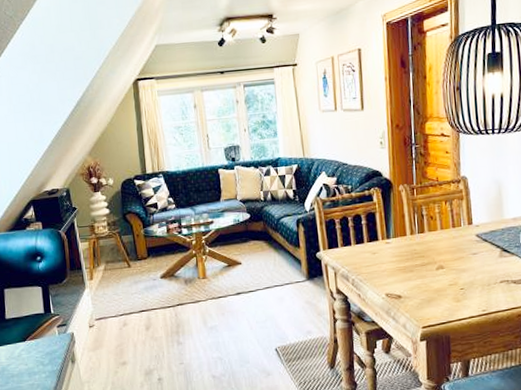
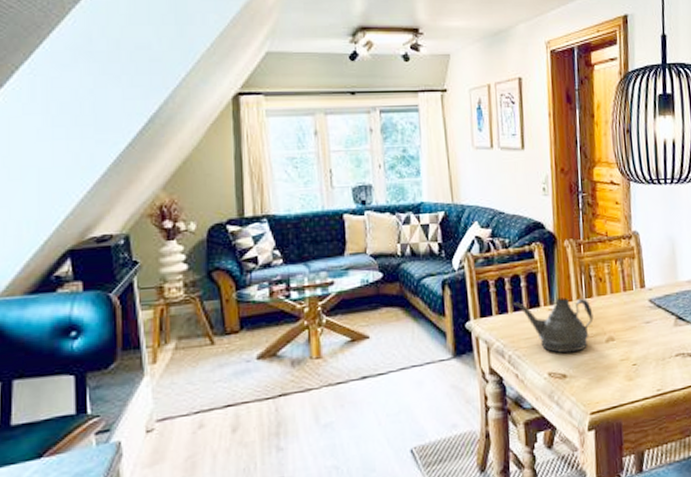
teapot: none [356,233,425,279] -> present [513,297,594,354]

